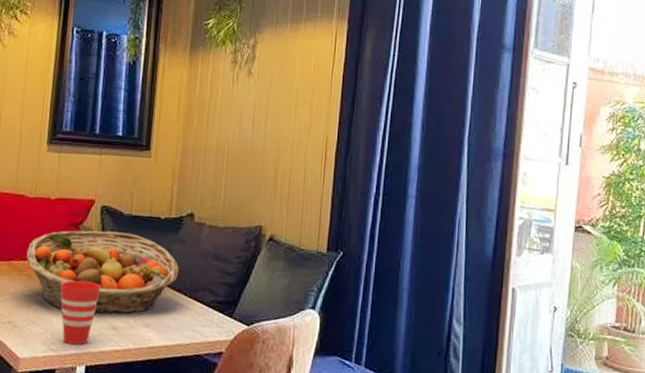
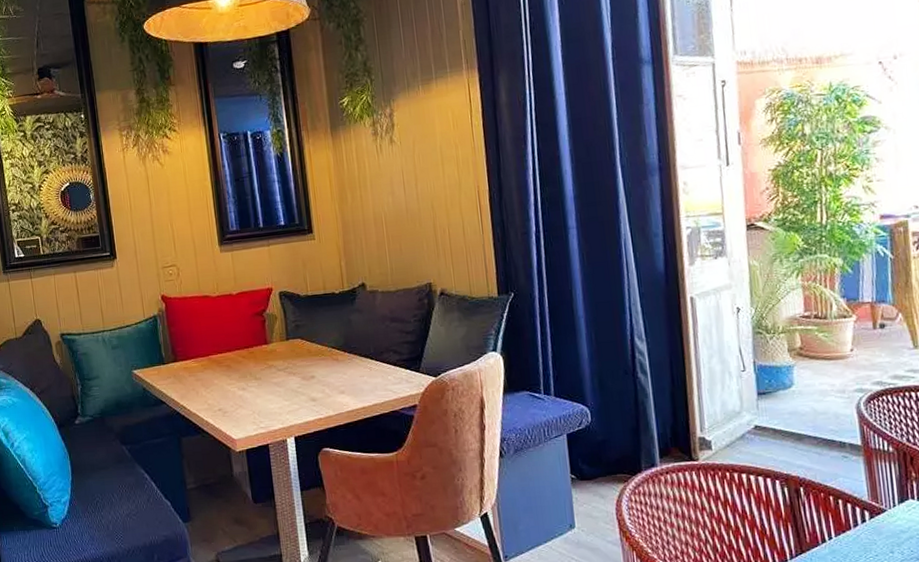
fruit basket: present [26,230,179,314] -> none [221,312,362,391]
cup: present [60,280,101,345] -> none [258,361,294,420]

